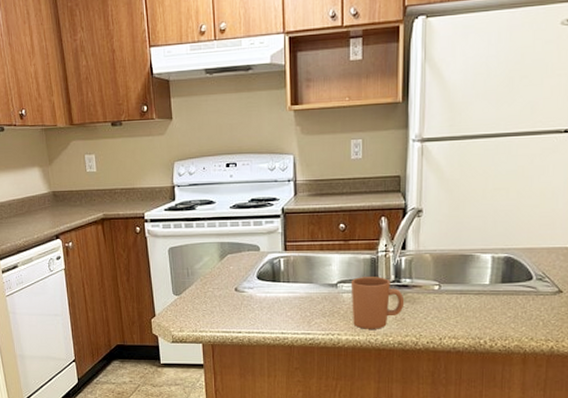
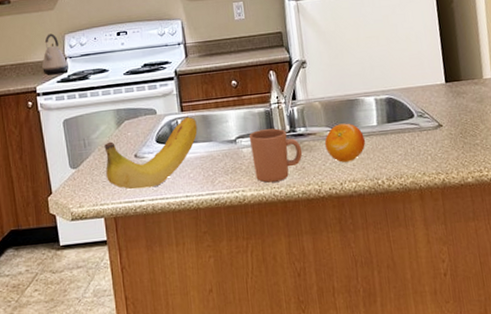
kettle: none [150,160,176,203] -> present [41,33,68,75]
fruit: none [206,256,299,321] -> present [104,116,198,190]
fruit: none [429,279,473,318] -> present [324,123,365,163]

